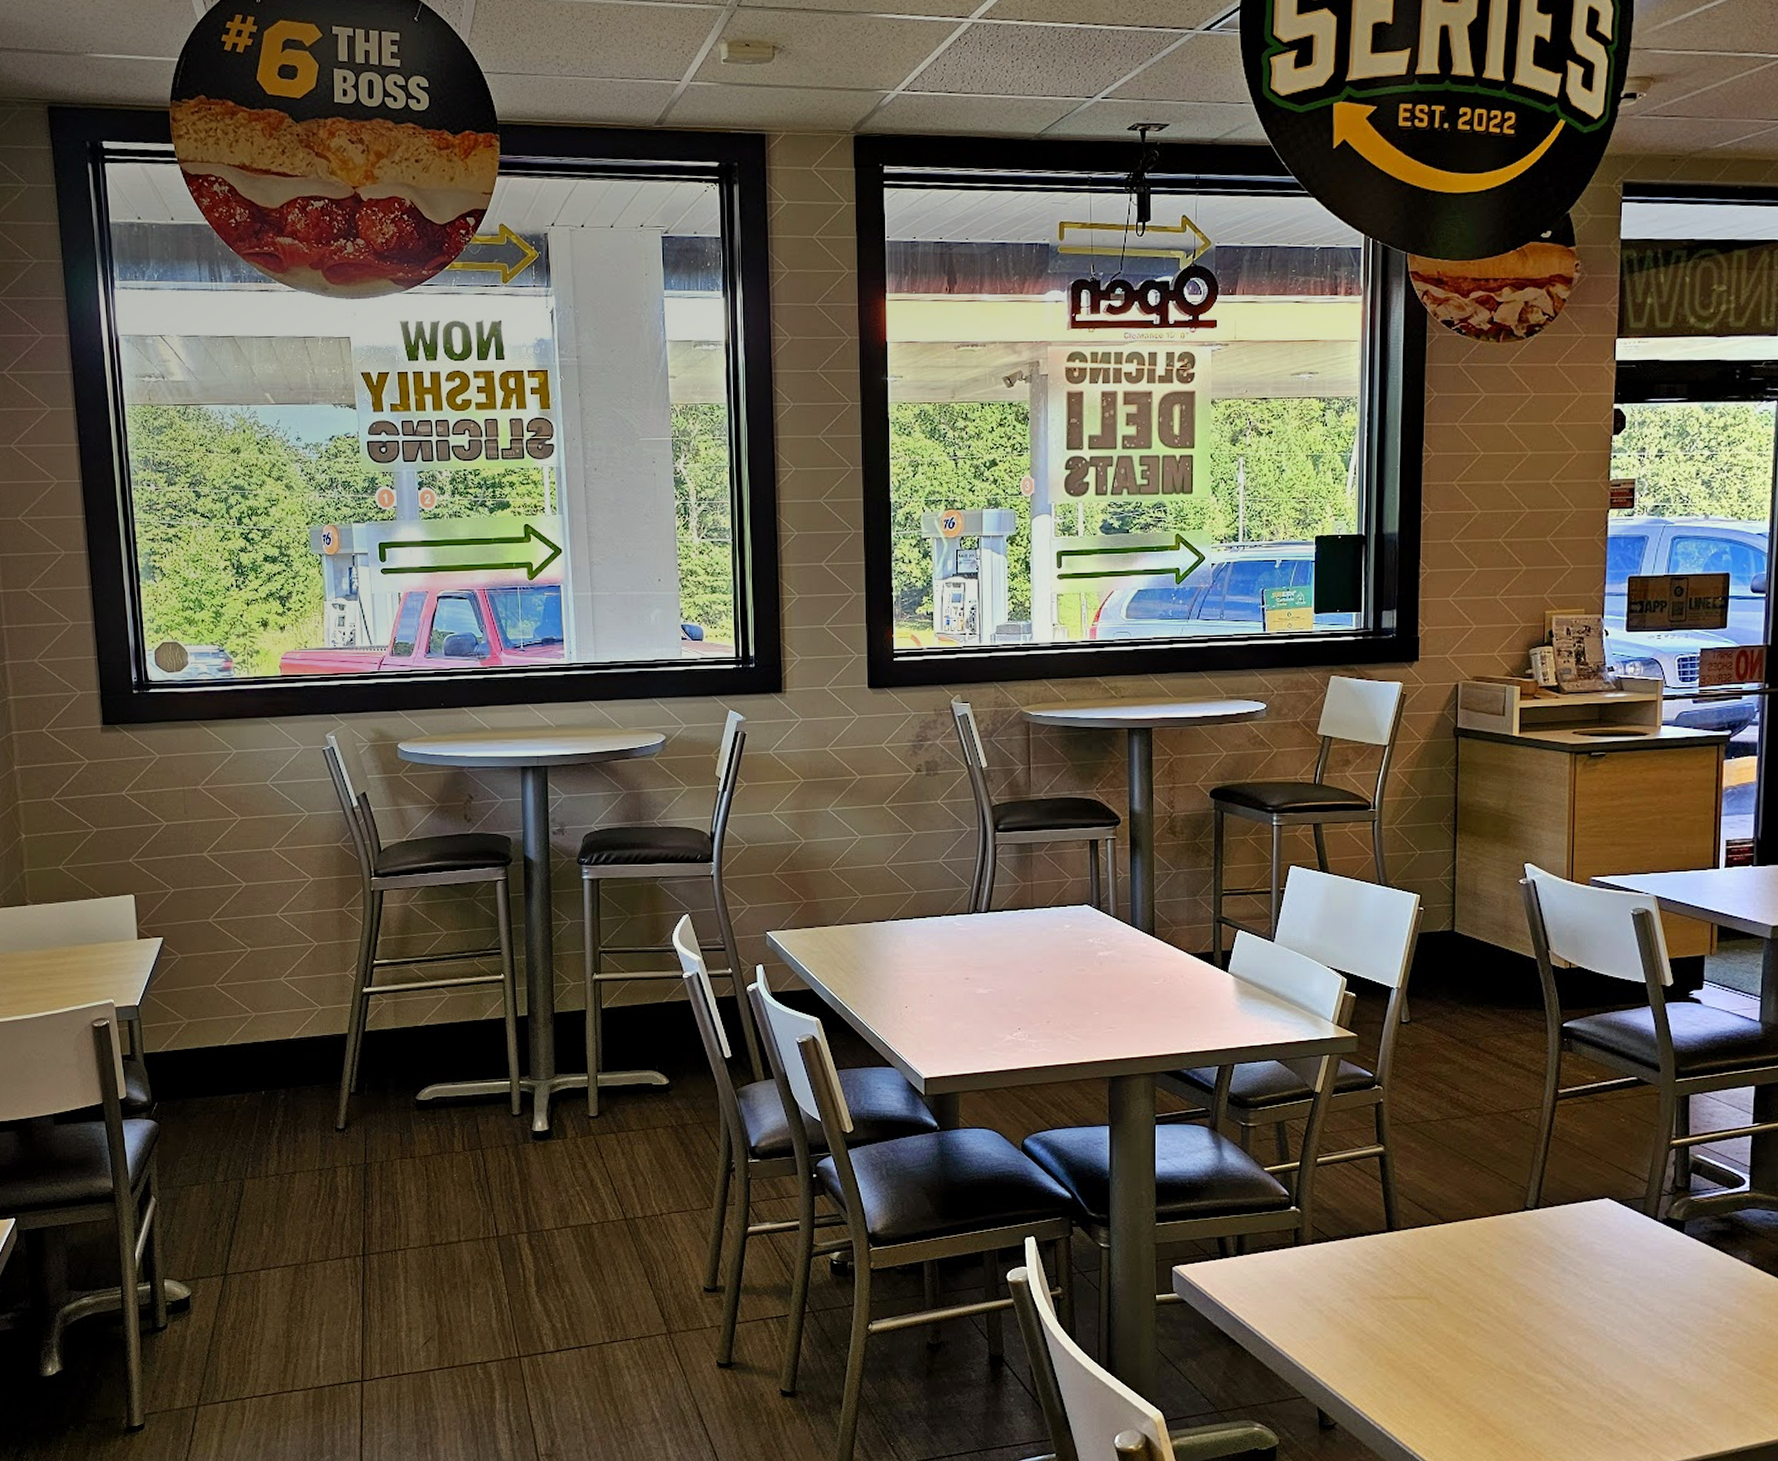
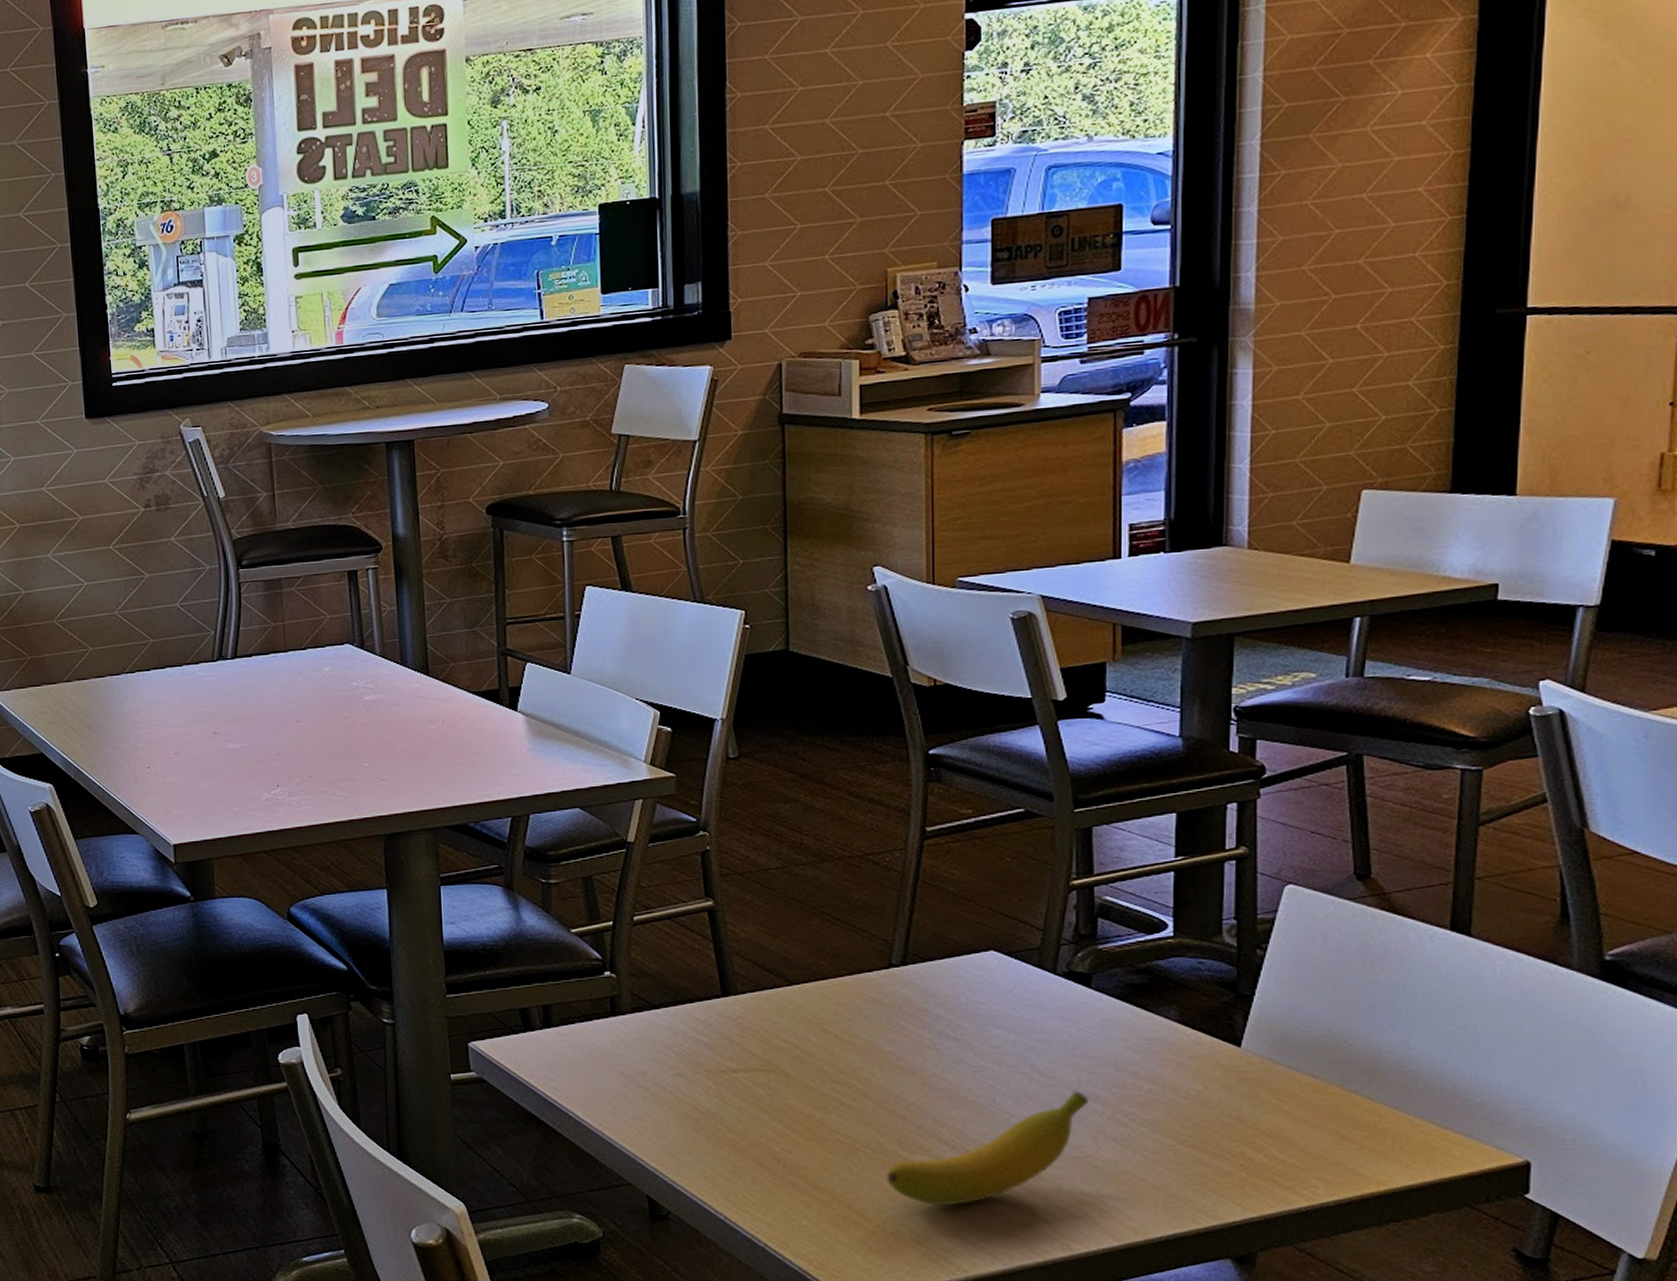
banana: none [1515,1322,1679,1420] -> present [886,1091,1088,1206]

